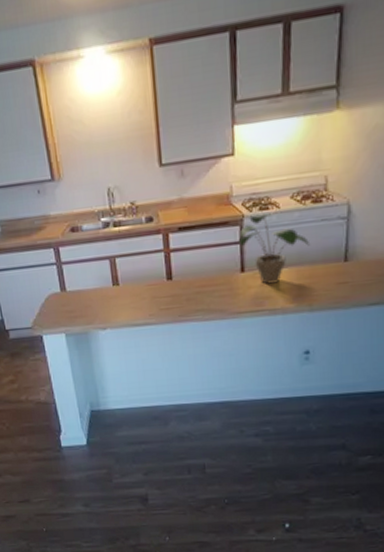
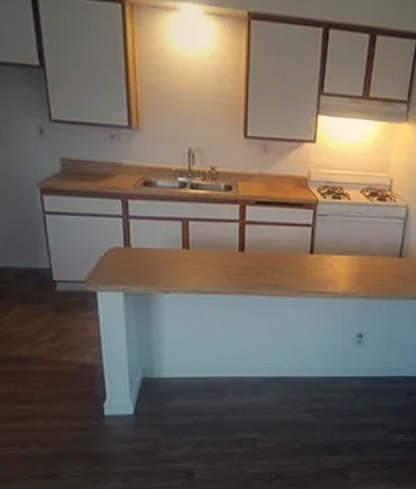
potted plant: present [238,213,311,285] -> none [310,202,373,270]

